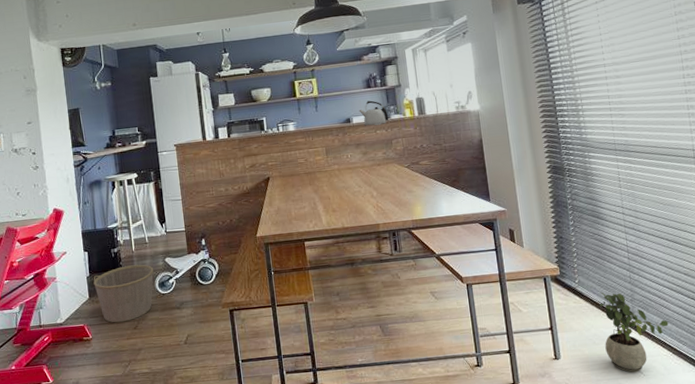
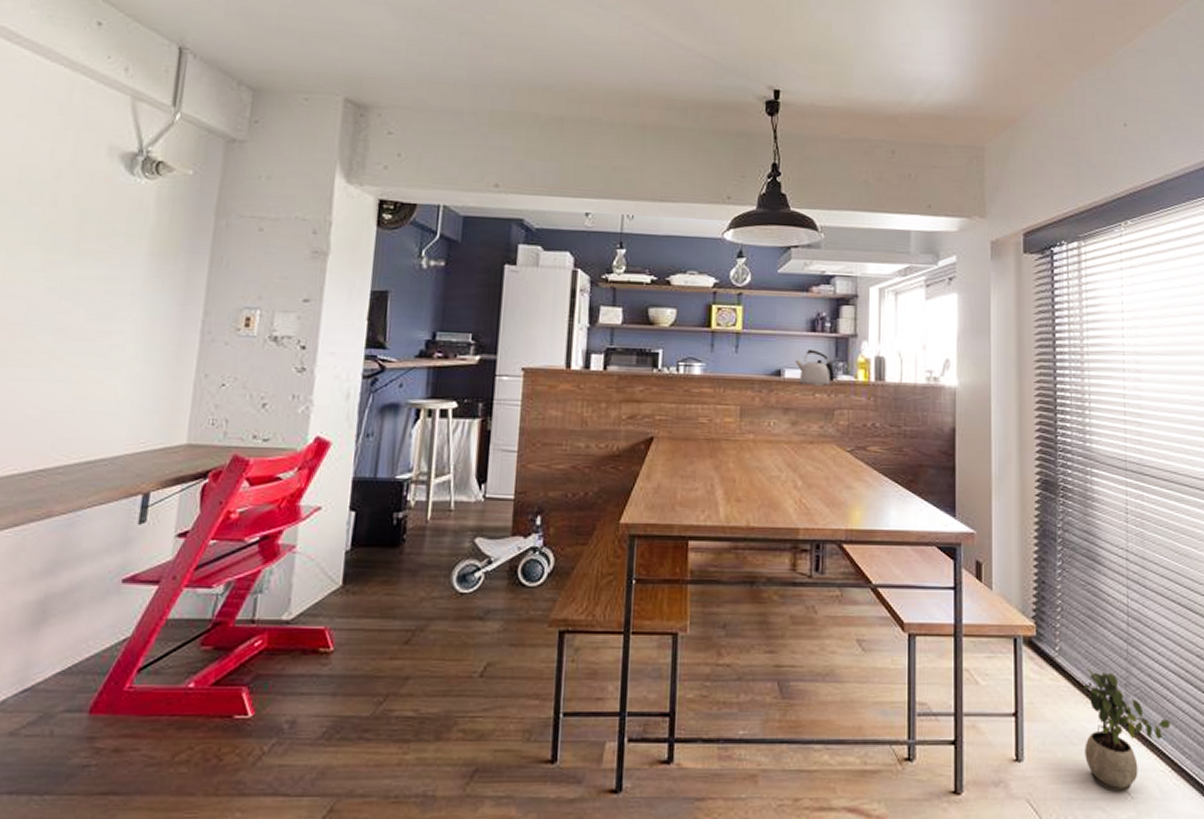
basket: present [93,264,154,323] -> none [354,541,454,631]

